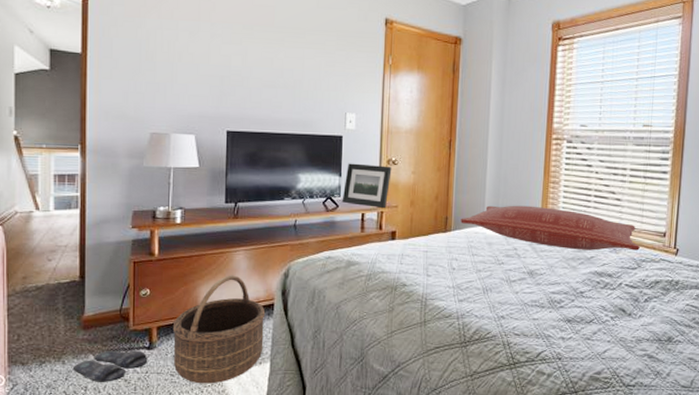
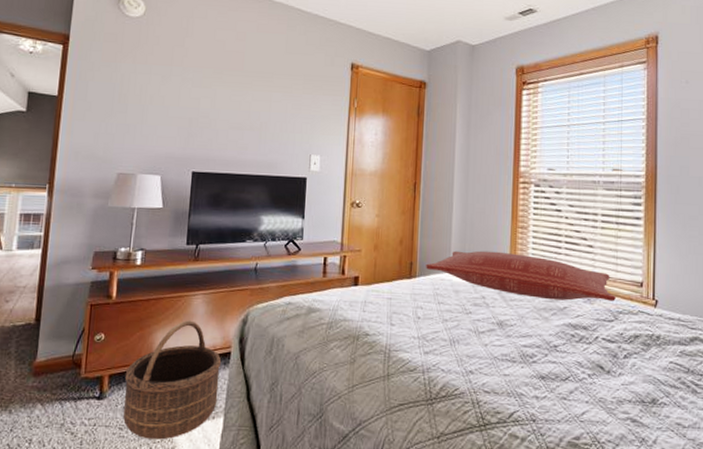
slippers: present [73,350,147,382] -> none [20,399,96,435]
picture frame: present [342,163,392,208] -> none [304,205,356,252]

